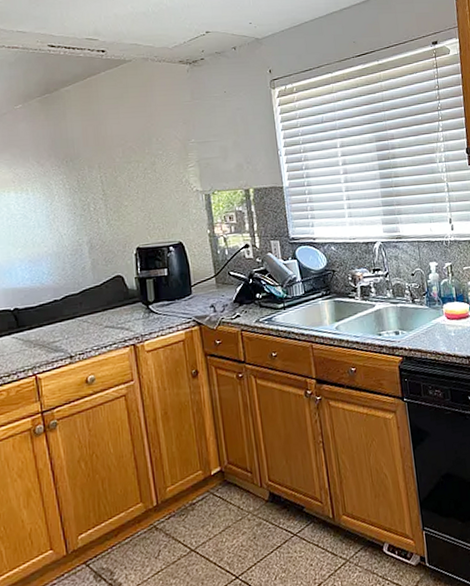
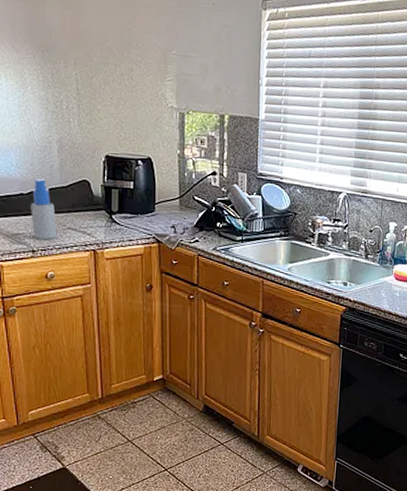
spray bottle: none [65,281,95,344] -> present [31,178,57,240]

